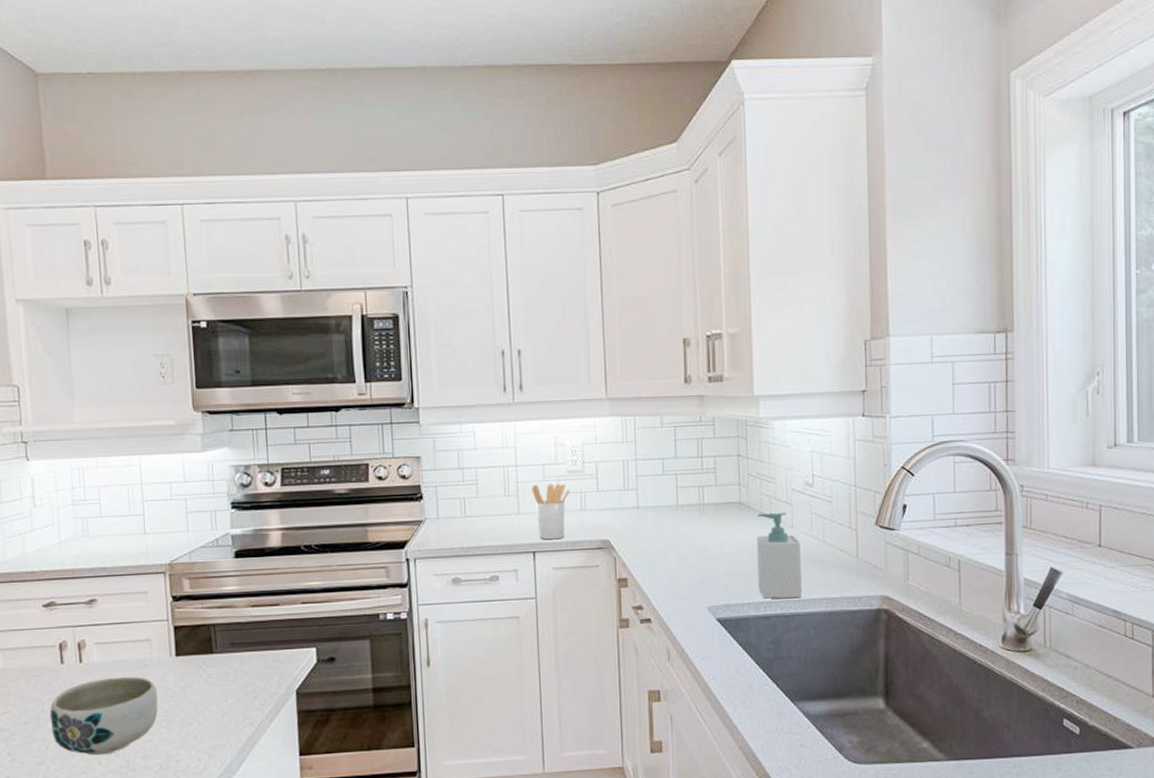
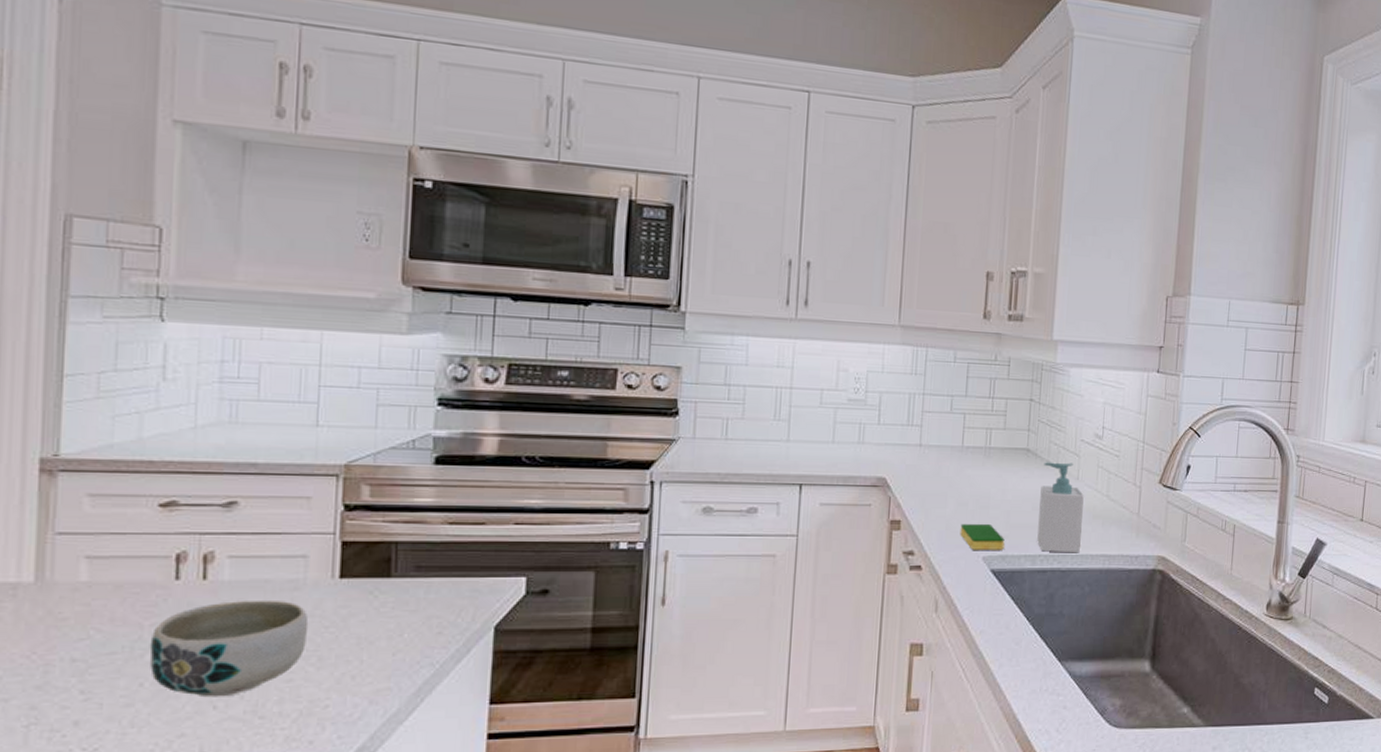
utensil holder: present [532,483,569,540] -> none [805,410,848,473]
dish sponge: none [683,575,727,601] -> present [960,523,1005,550]

